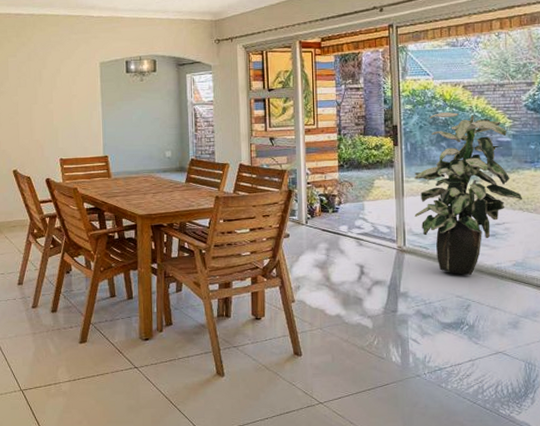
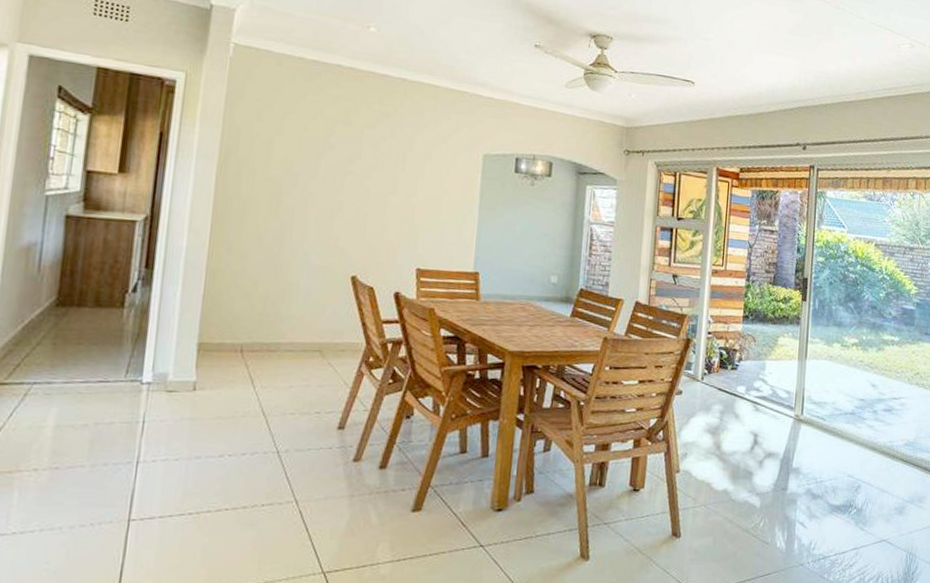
indoor plant: present [414,112,523,276] -> none [815,270,920,454]

